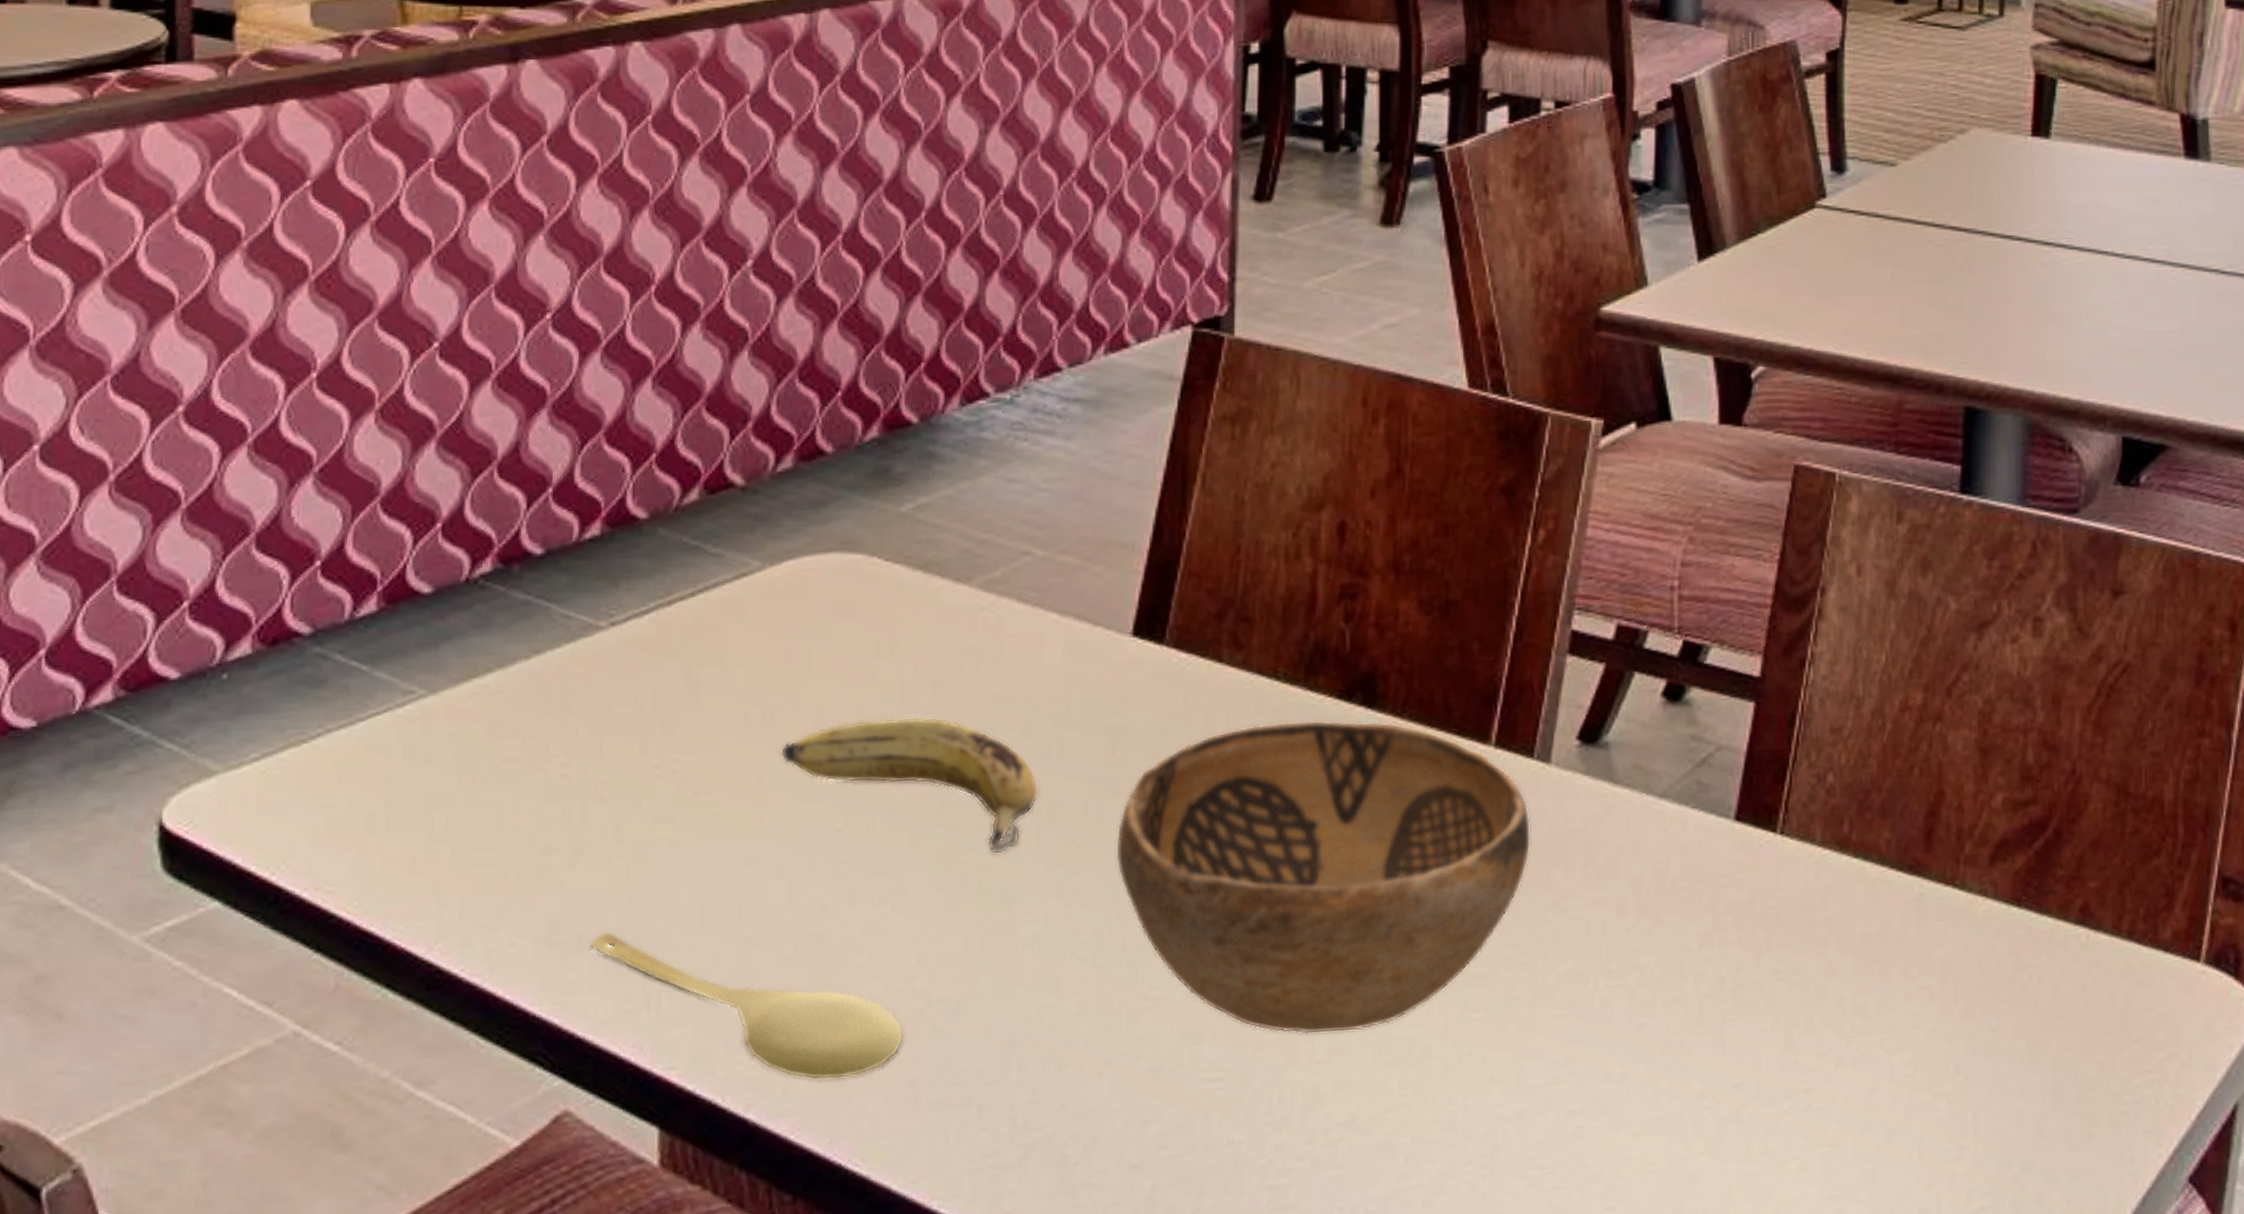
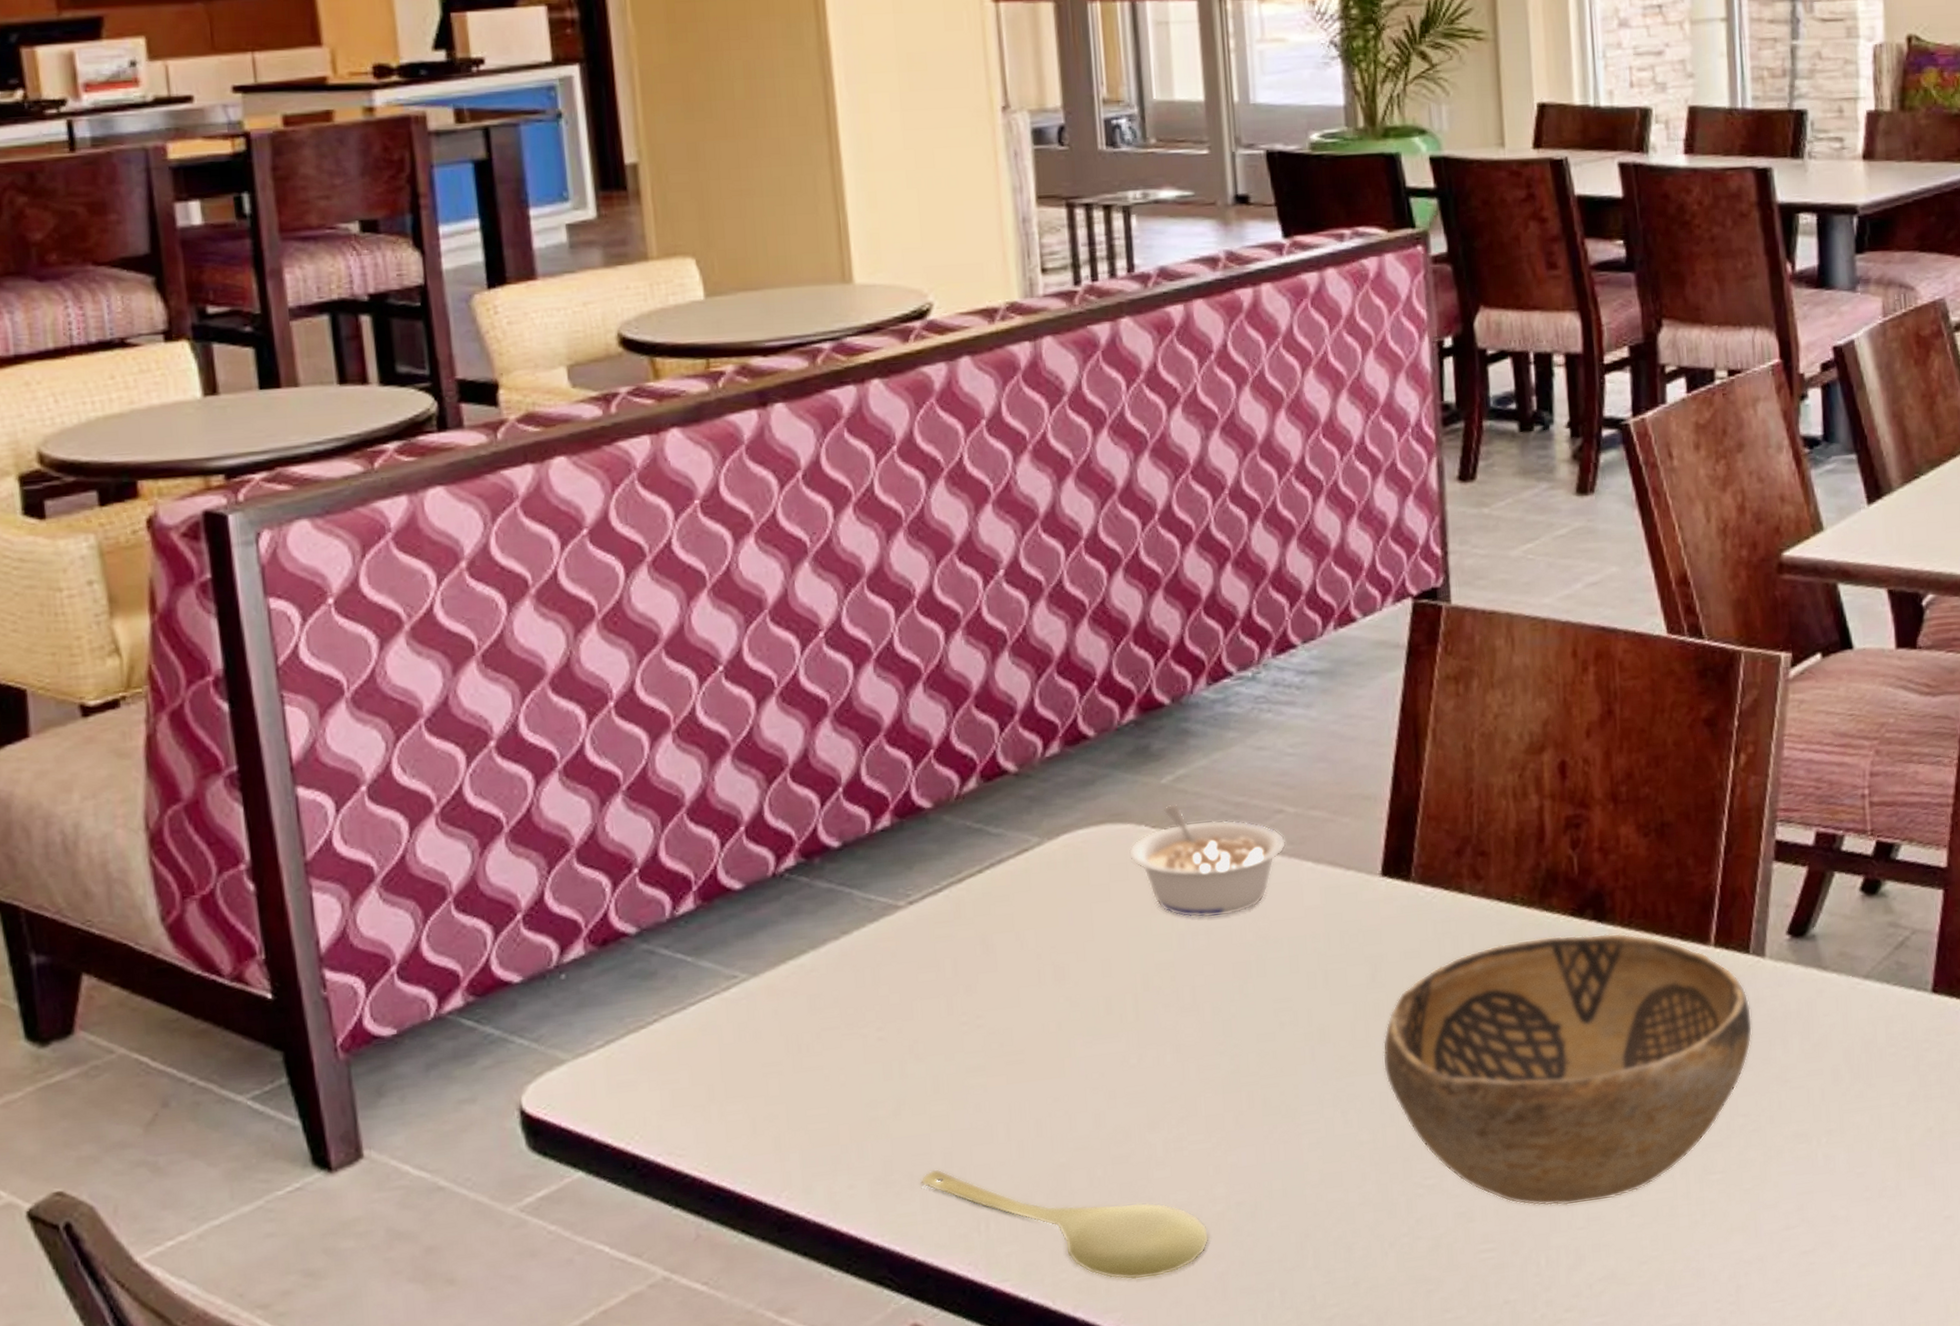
fruit: present [781,717,1039,854] -> none [1075,961,1310,1075]
legume: none [858,535,1030,668] -> present [1129,803,1286,918]

